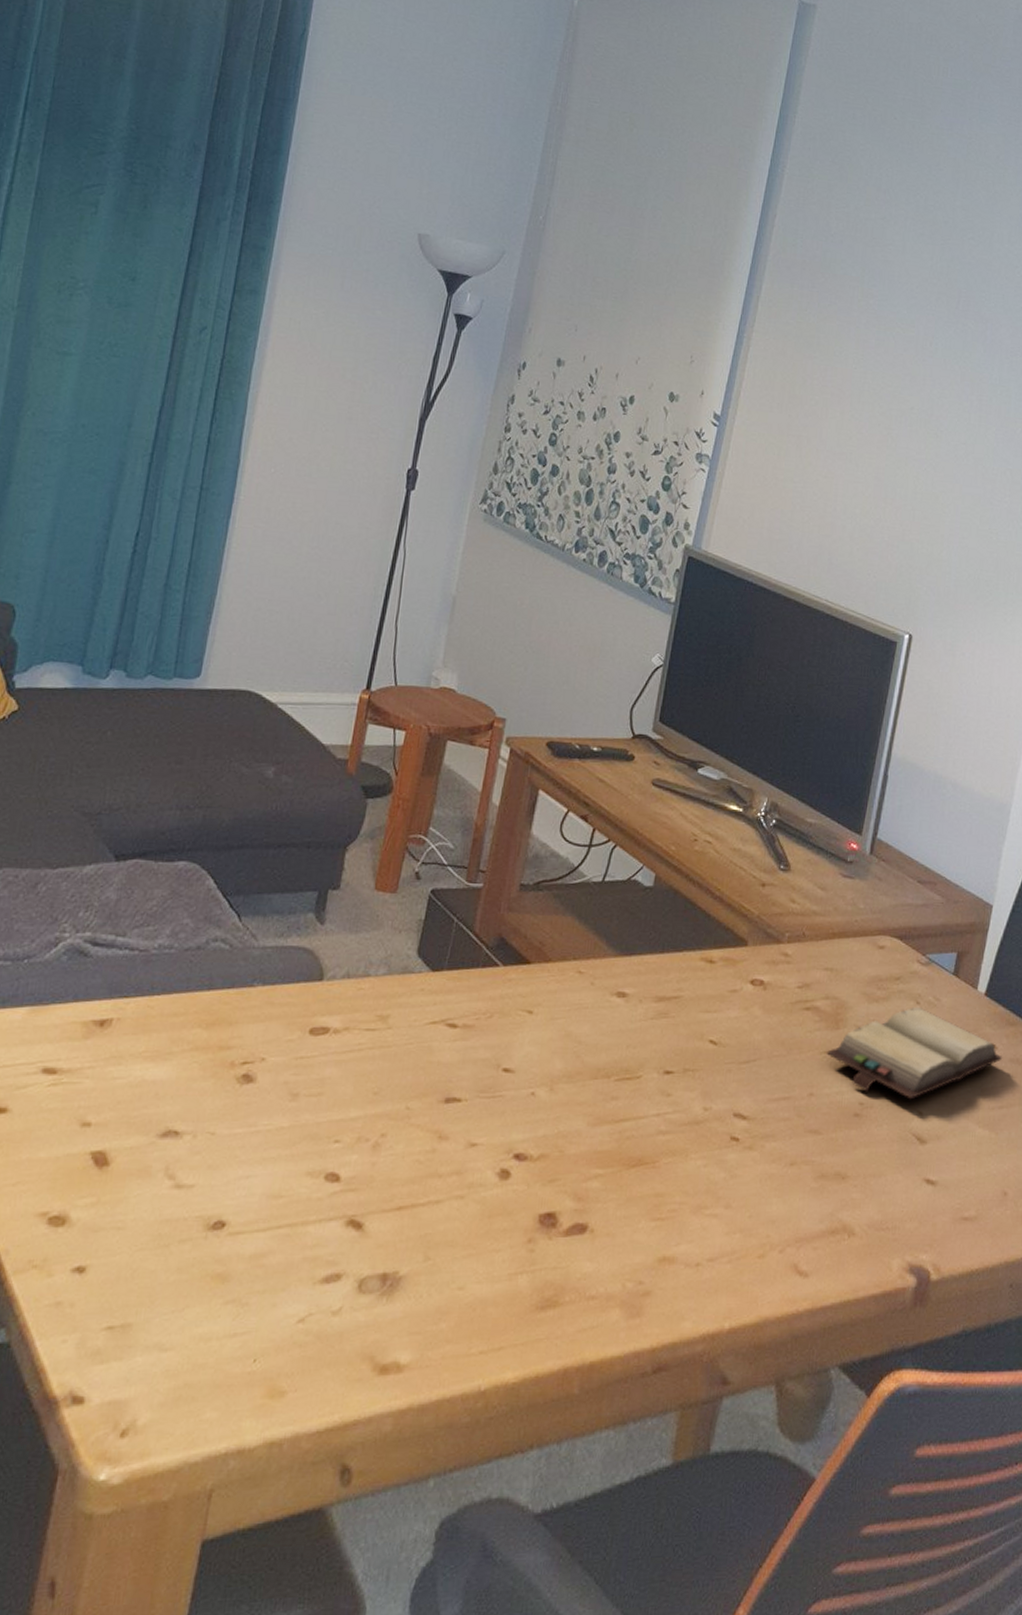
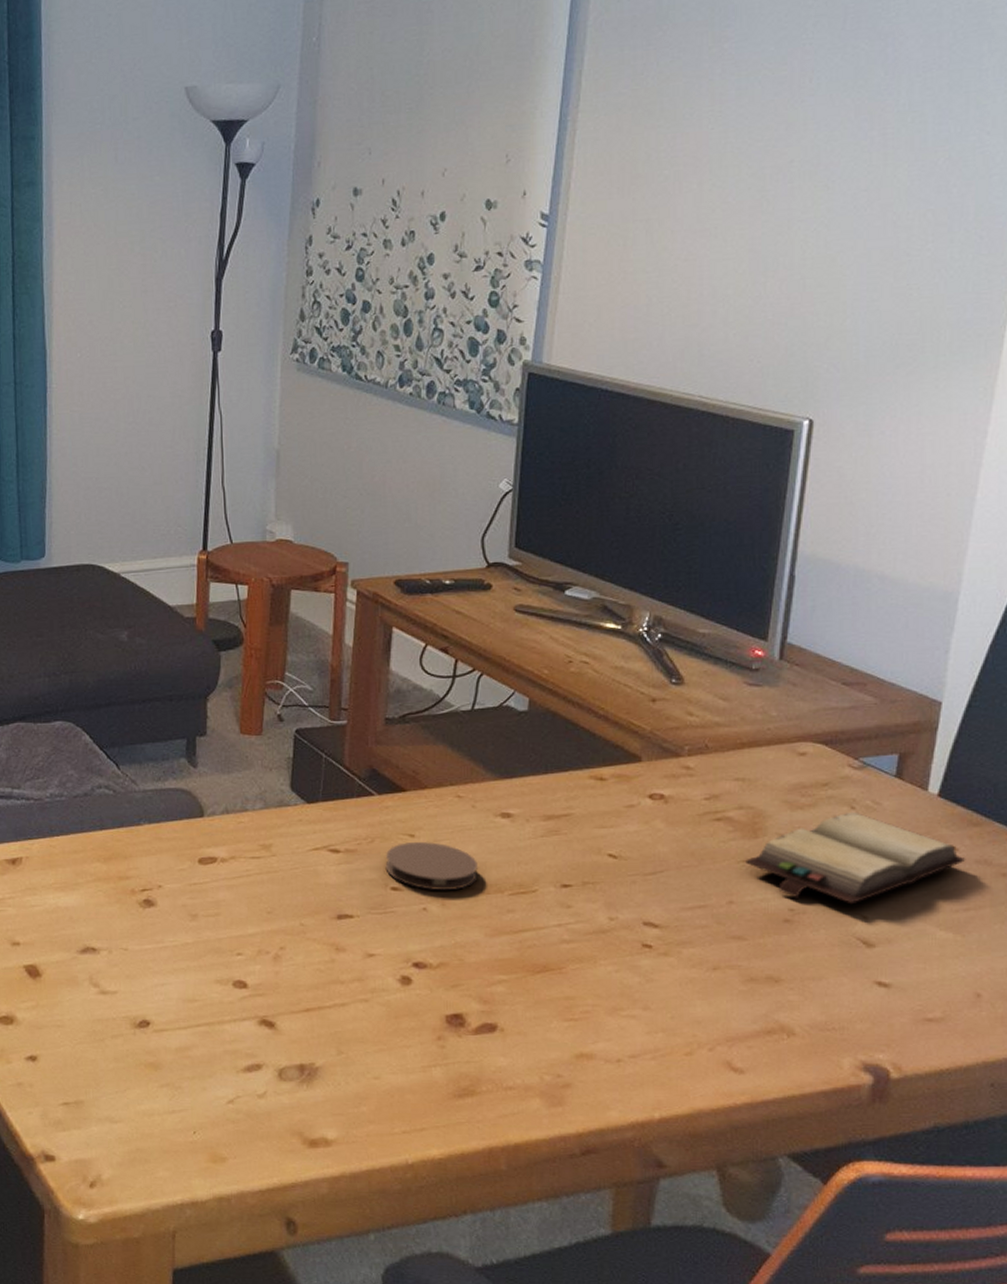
coaster: none [500,1018,590,1073] -> present [385,841,478,890]

